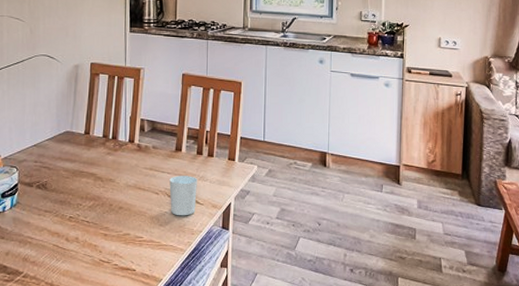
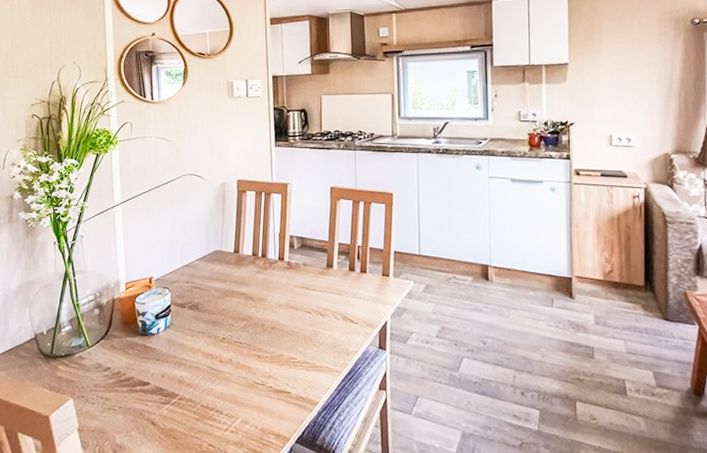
cup: present [169,176,197,216] -> none [322,293,351,336]

